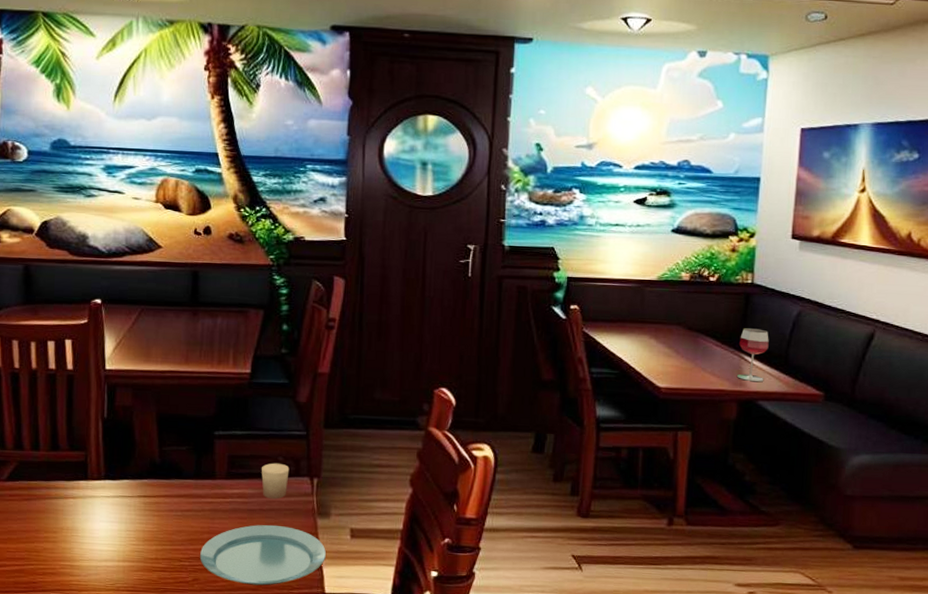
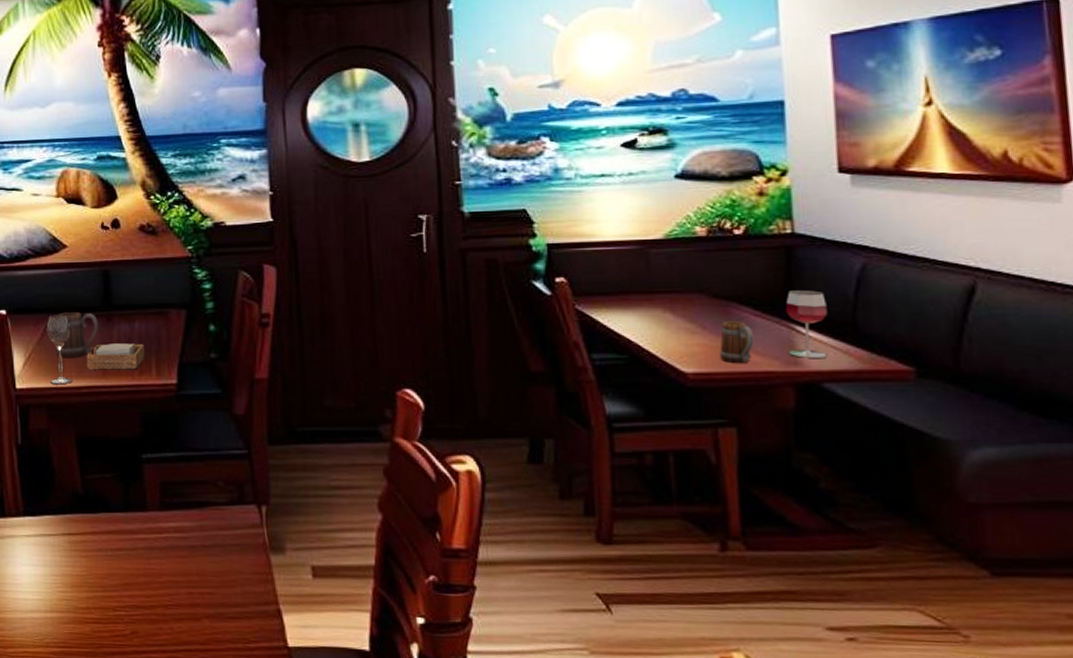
wineglass: none [137,306,160,368] -> present [46,314,73,385]
beer mug: none [144,305,185,346] -> present [56,312,98,358]
napkin holder: none [171,335,225,359] -> present [86,343,145,370]
plate: present [200,525,327,586] -> none [137,564,286,639]
candle: present [261,463,290,500] -> none [200,489,232,533]
beer mug: none [687,349,714,382] -> present [720,321,755,363]

